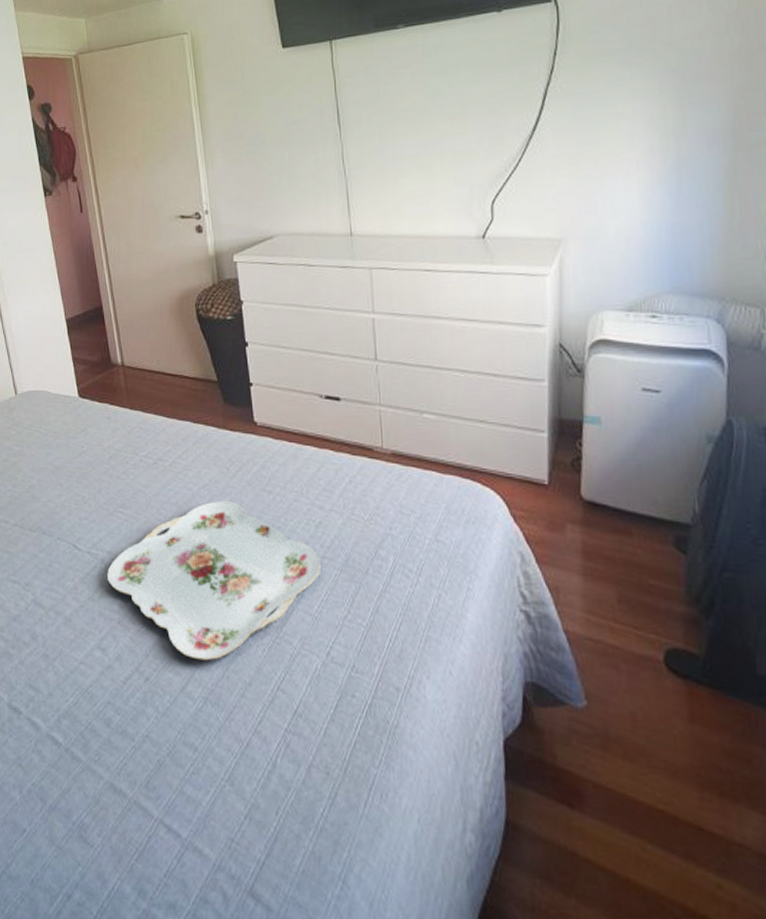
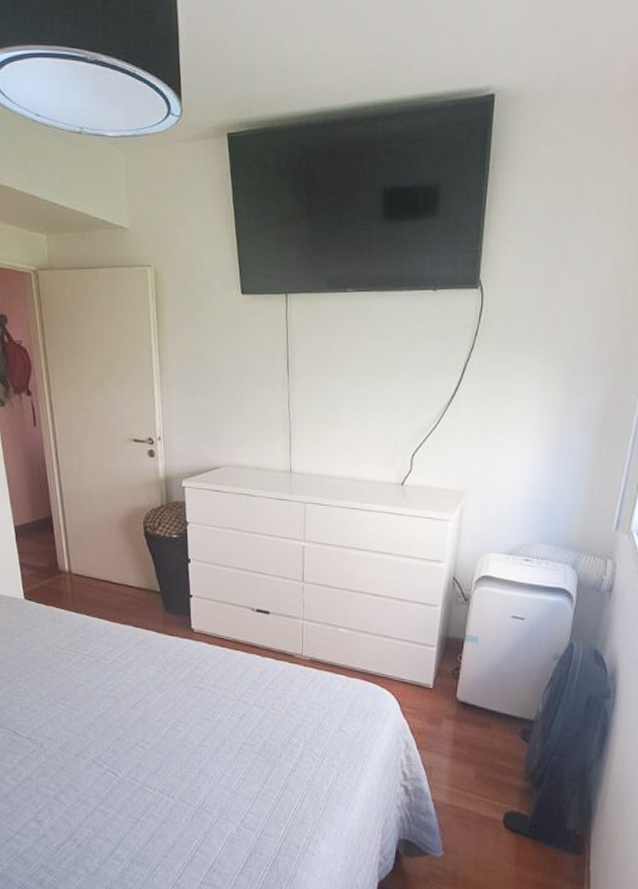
serving tray: present [107,500,321,661] -> none [46,695,242,829]

